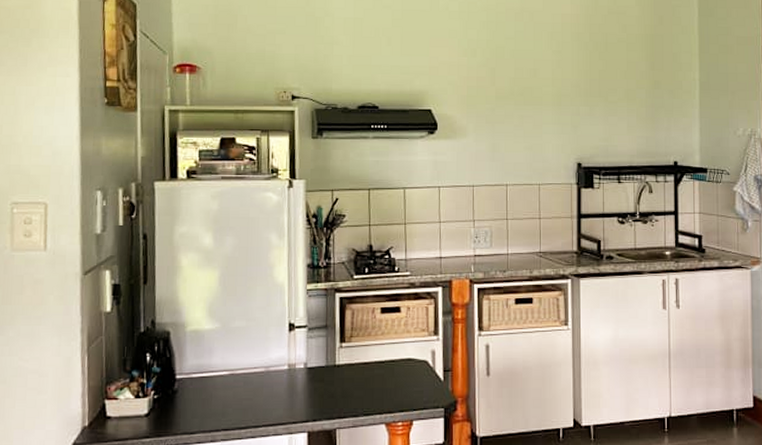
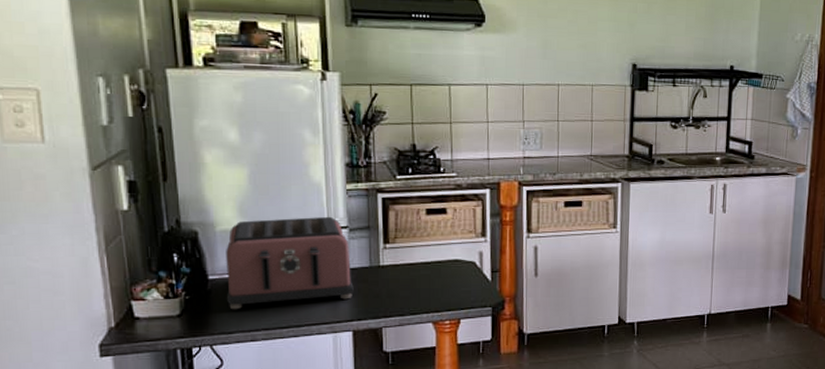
toaster: none [192,316,310,410] -> present [226,216,354,310]

